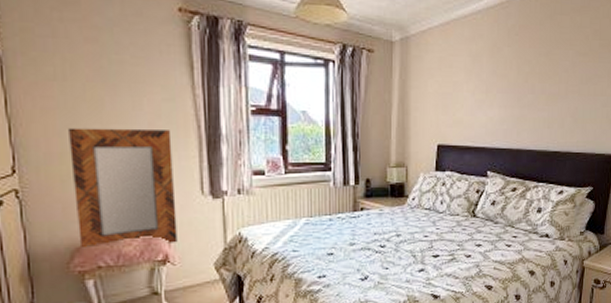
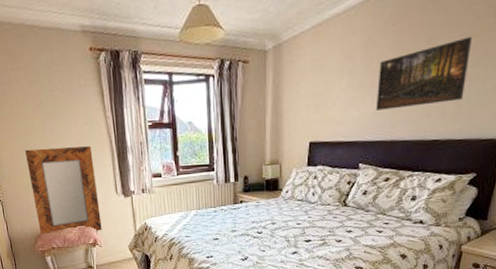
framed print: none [503,55,584,117] -> present [376,36,473,110]

